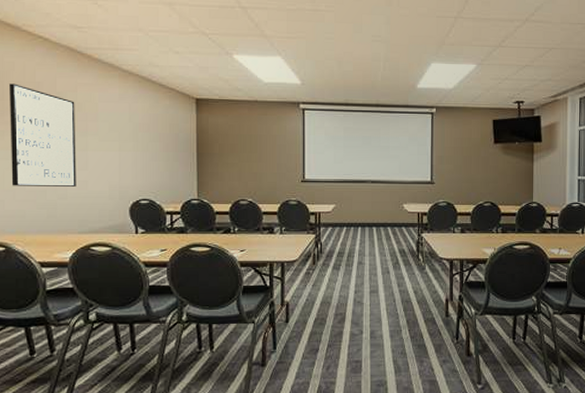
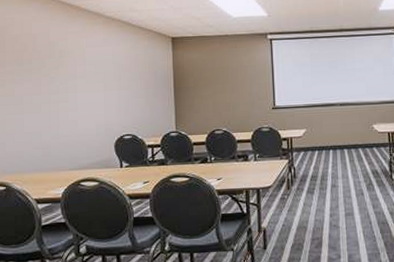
wall art: present [9,83,76,187] -> none [10,37,67,130]

